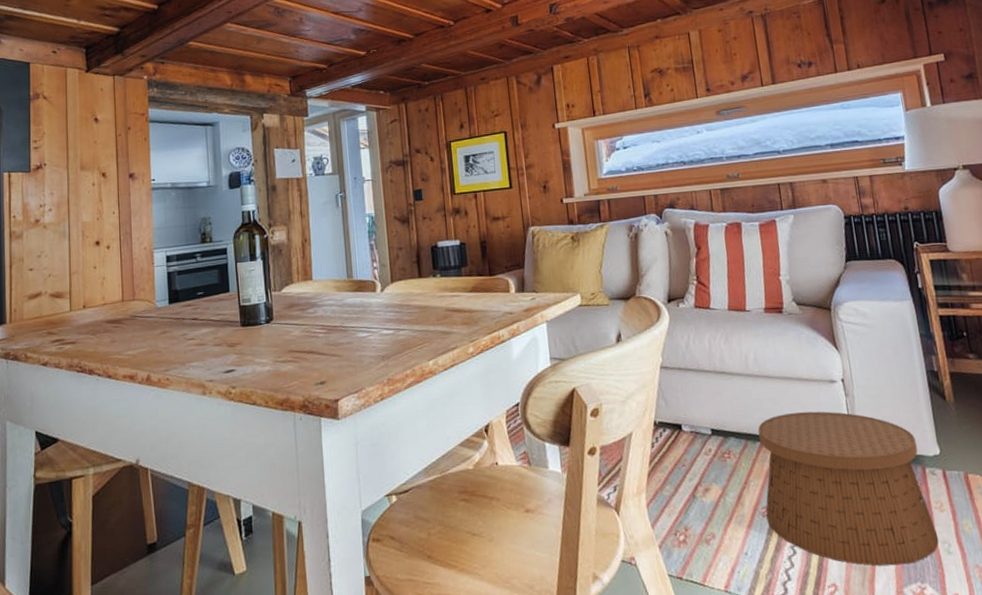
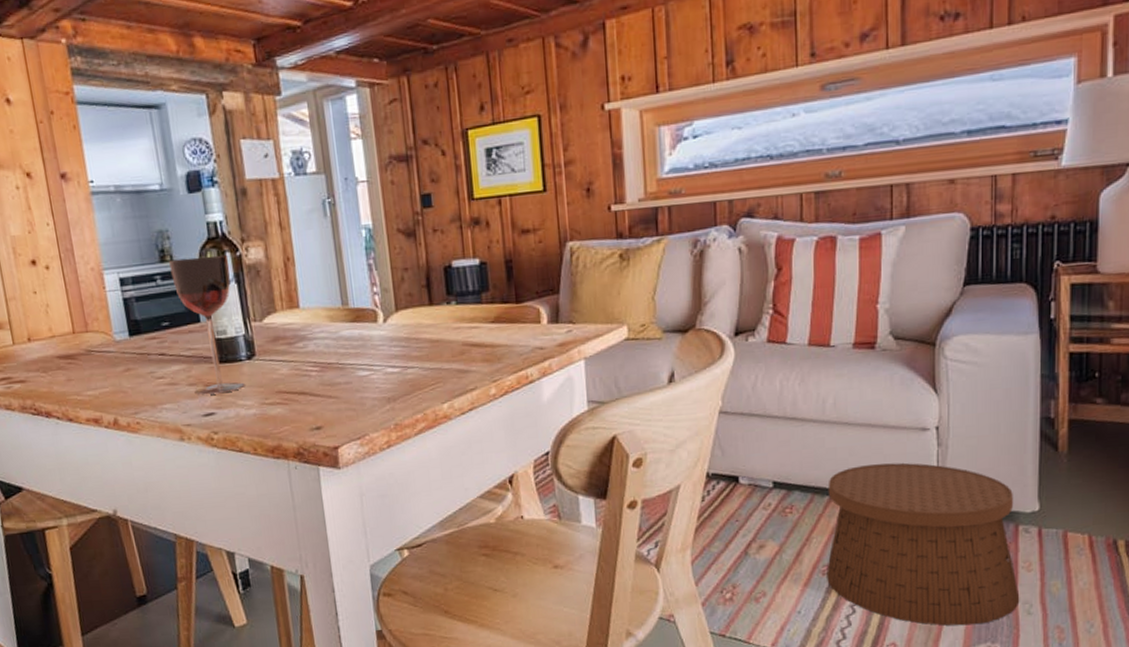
wineglass: none [209,237,264,354] -> present [169,254,247,395]

